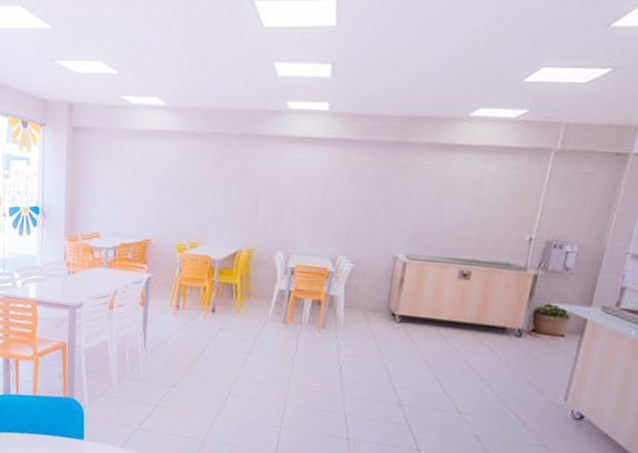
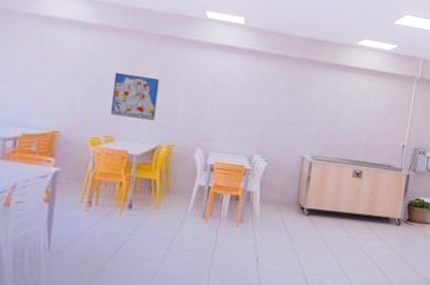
wall art: none [194,179,240,224] -> present [111,73,160,120]

